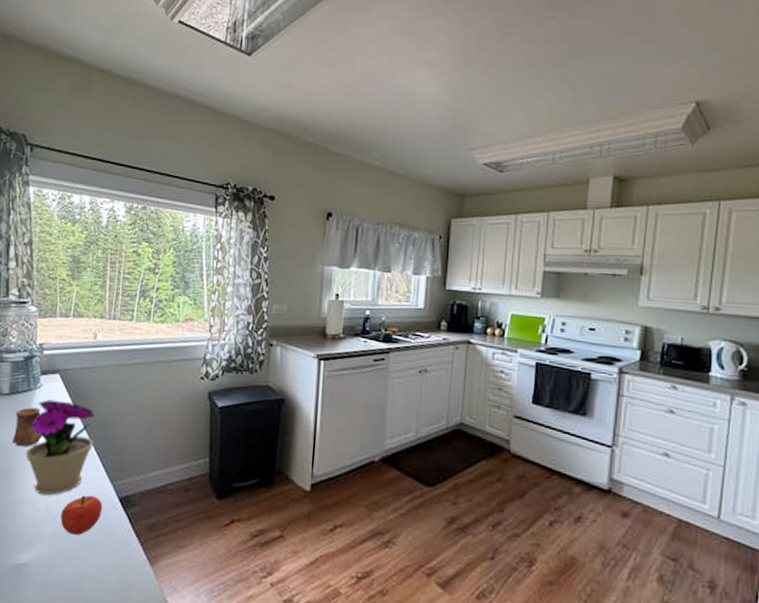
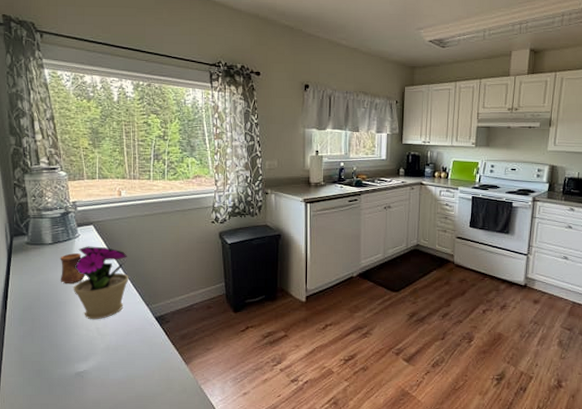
fruit: present [60,495,103,535] -> none [109,317,143,347]

